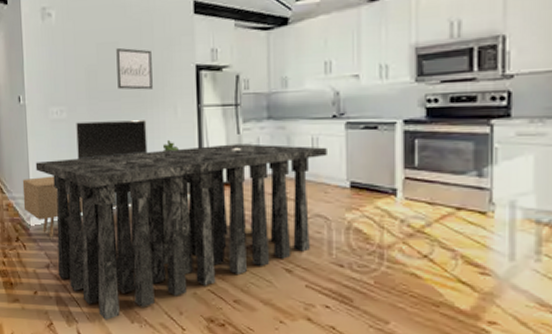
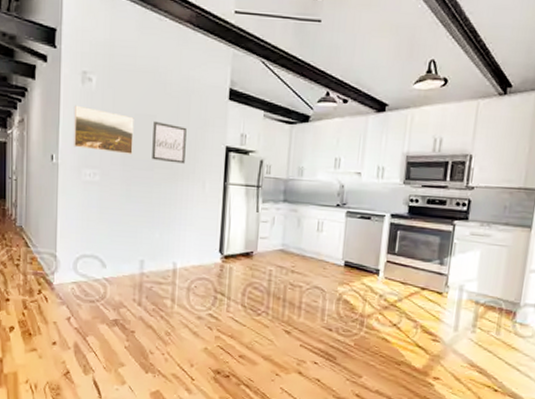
media console: present [22,120,191,237] -> none [48,186,211,292]
dining table: present [35,143,327,320] -> none [64,219,329,370]
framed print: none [36,42,98,87] -> present [73,105,134,154]

